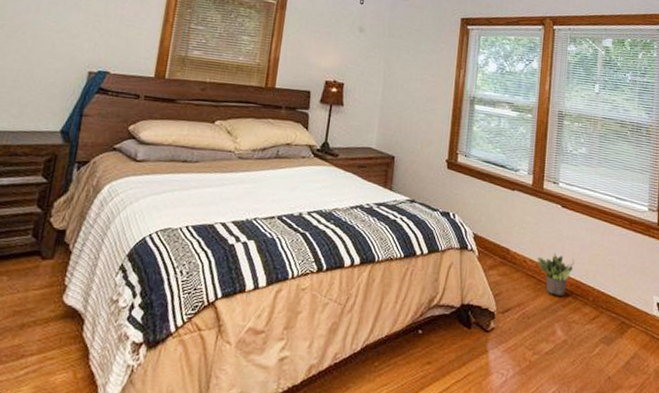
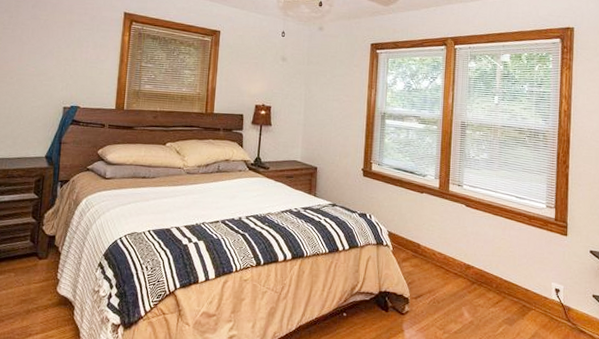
potted plant: present [537,252,574,296] -> none [444,246,479,284]

